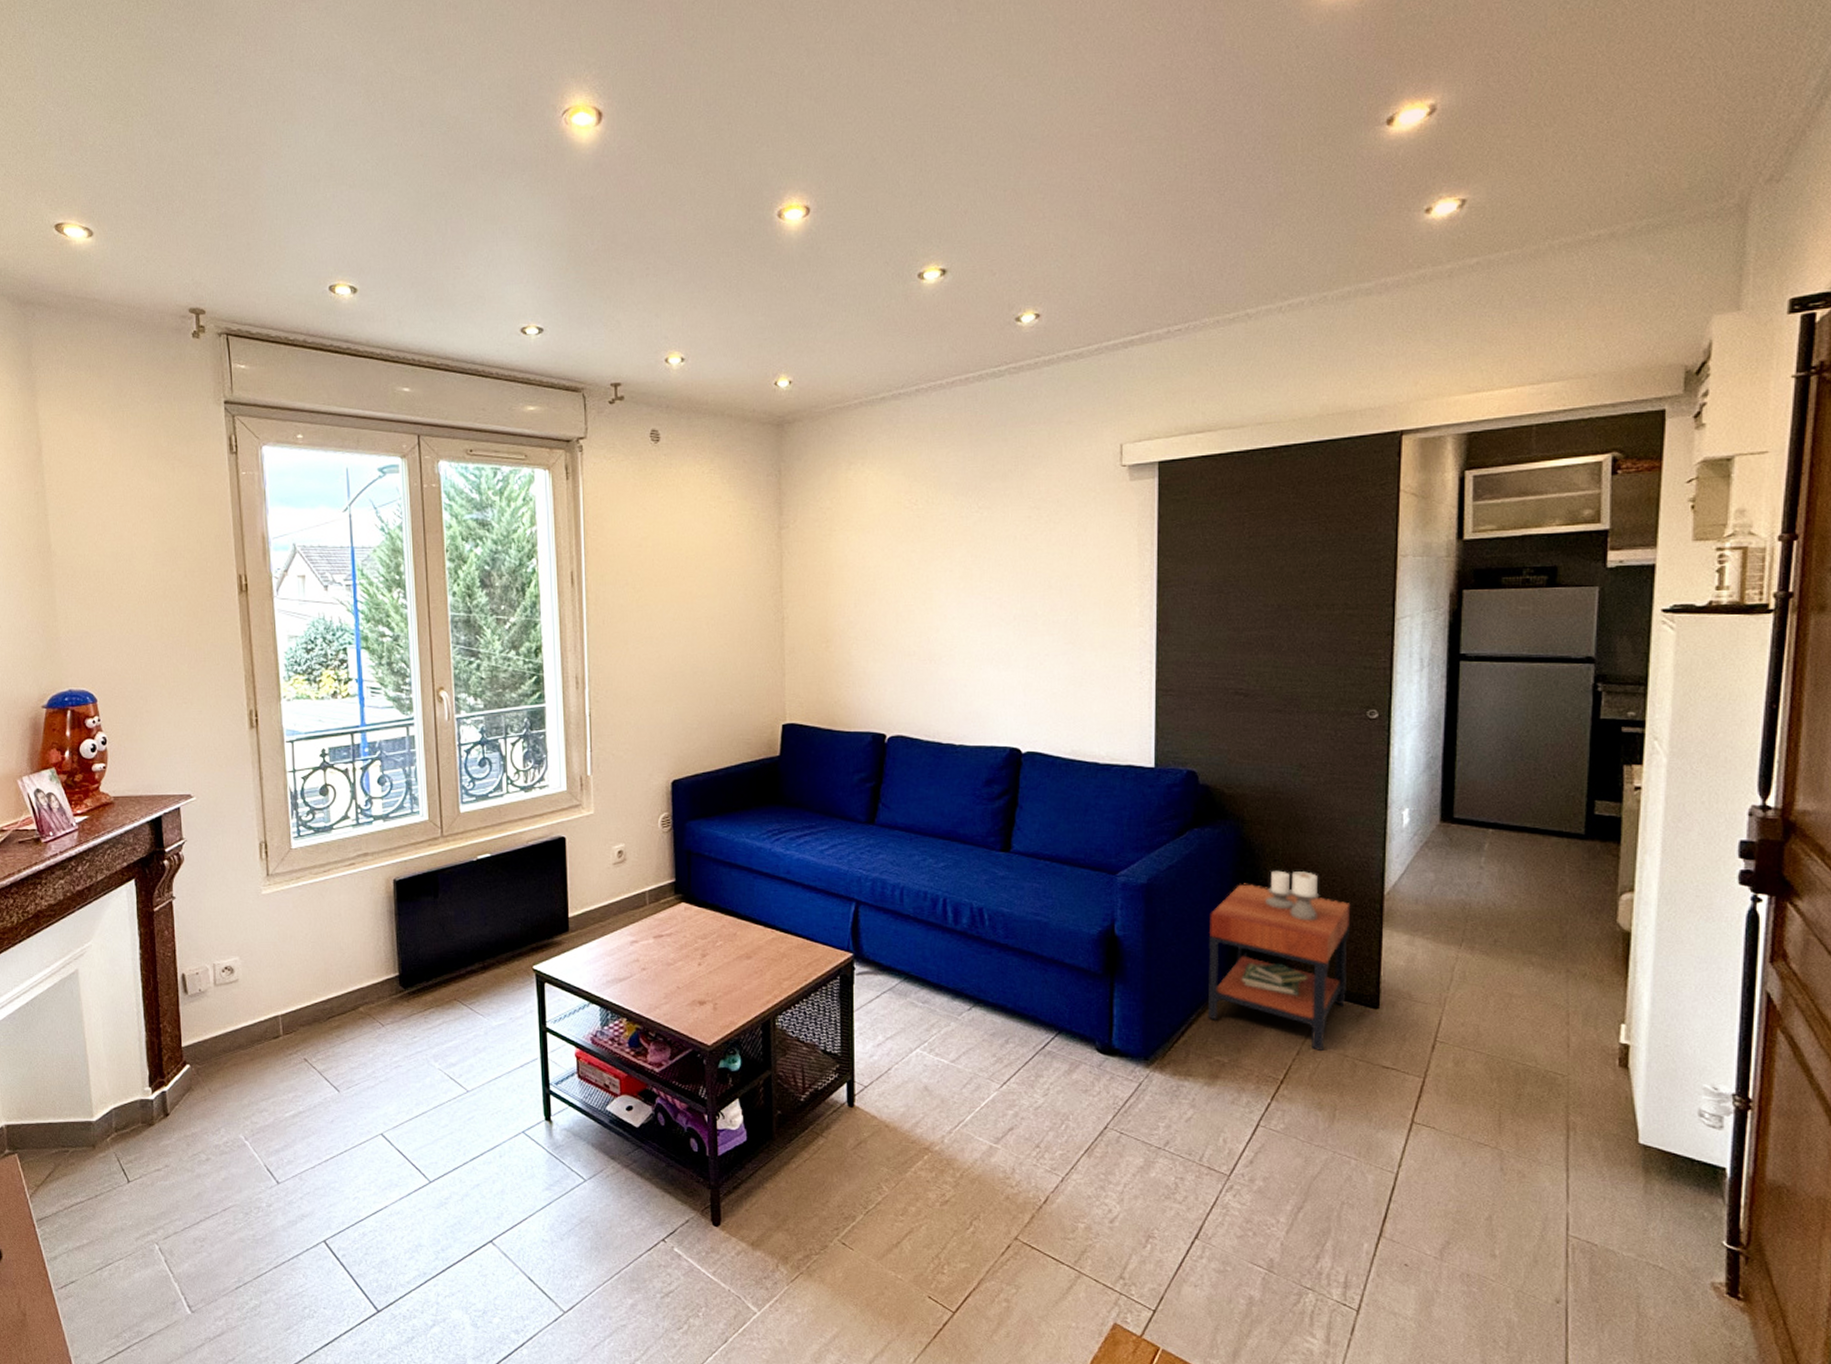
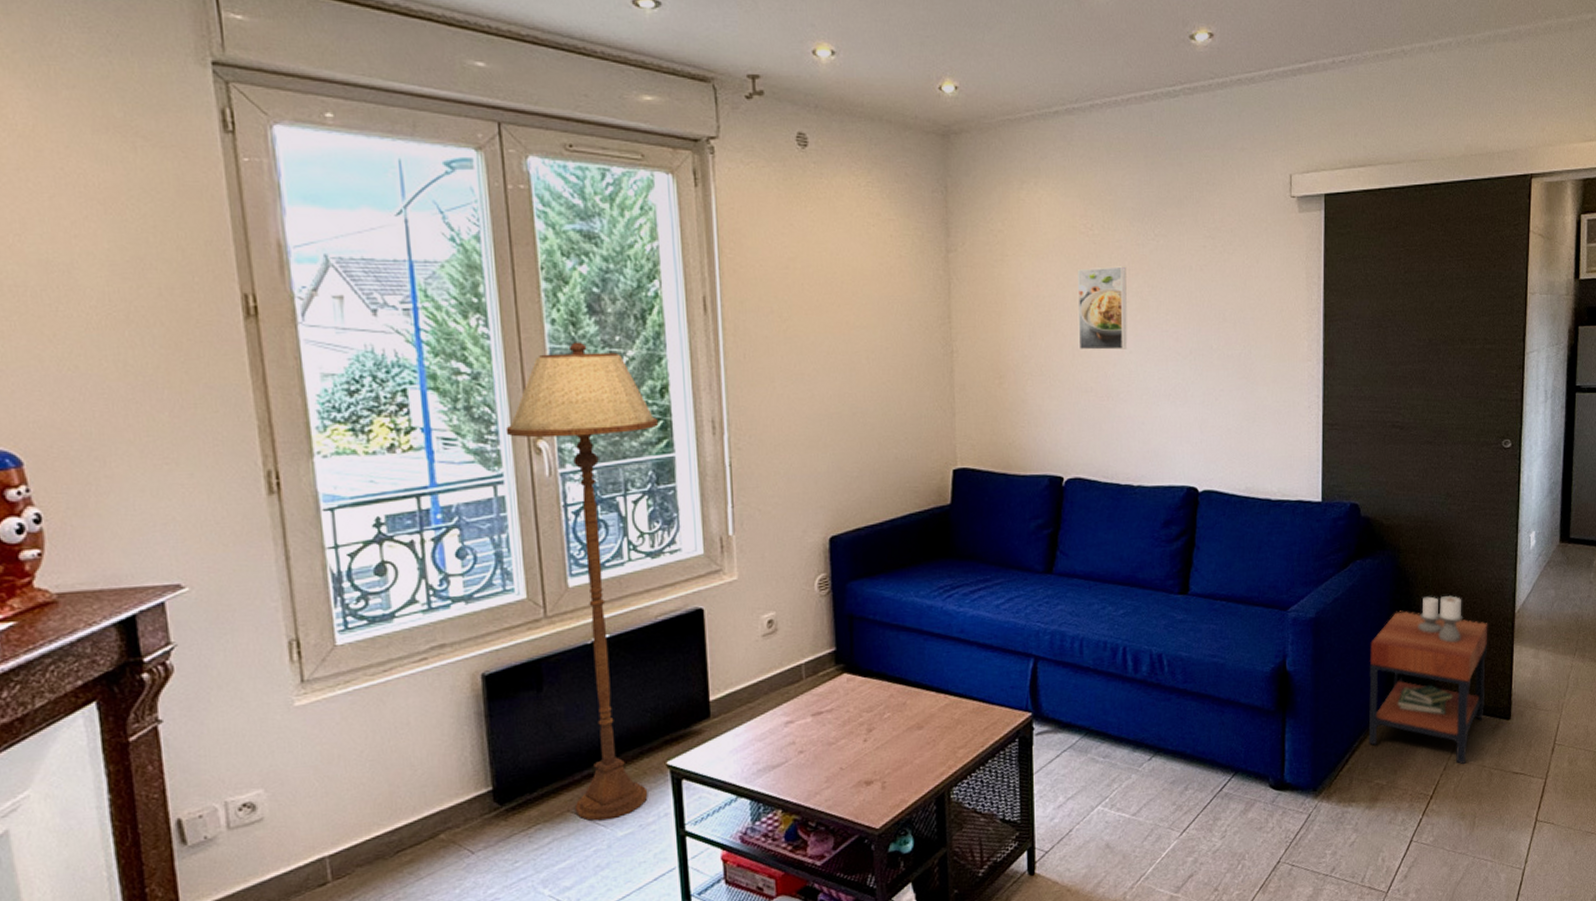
floor lamp: none [416,610,533,1011] -> present [505,342,659,821]
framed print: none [901,537,951,617] -> present [1077,266,1128,350]

